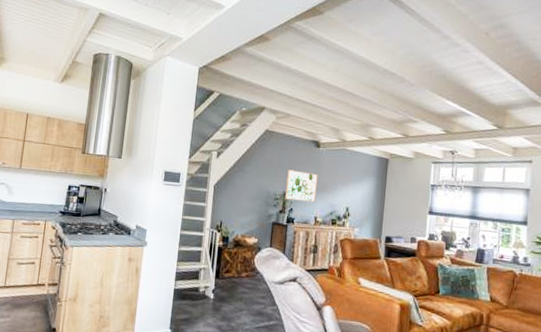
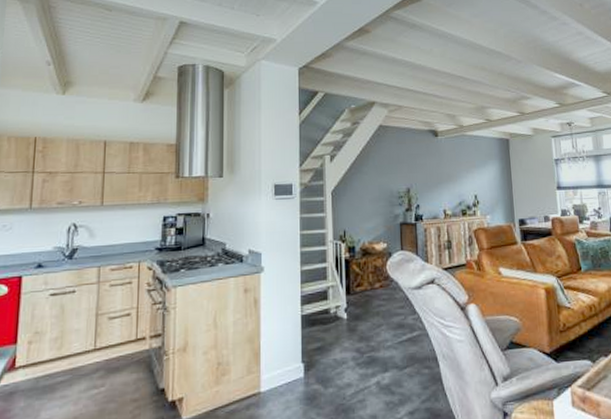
wall art: present [285,169,318,202] -> none [408,163,442,196]

